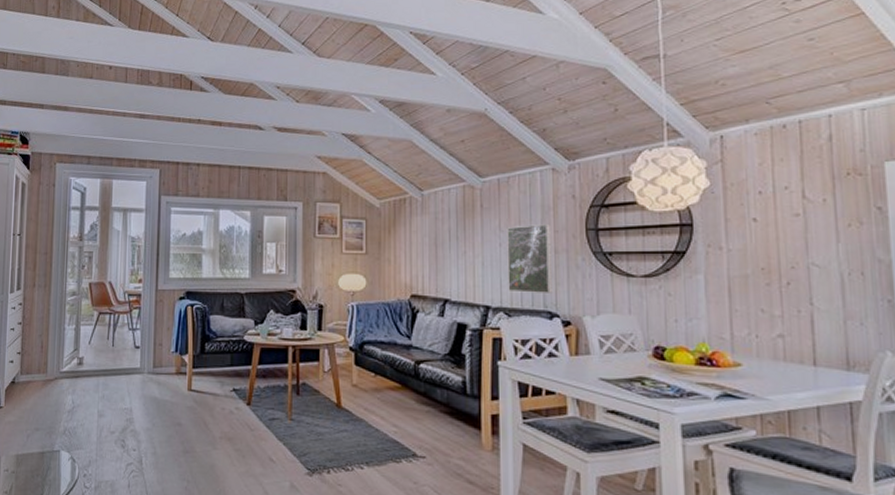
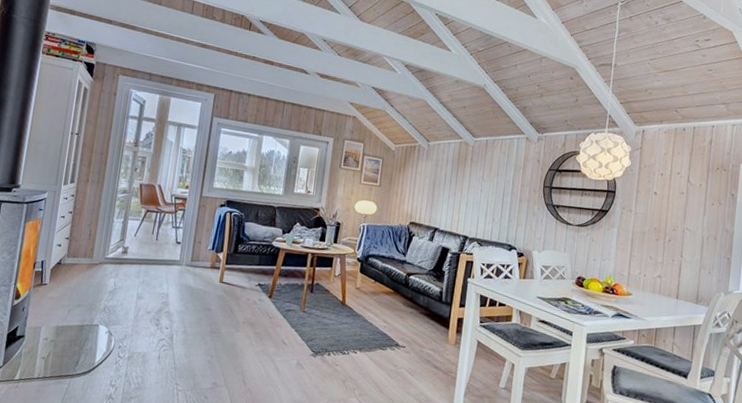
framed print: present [507,224,552,293] -> none [482,178,519,231]

